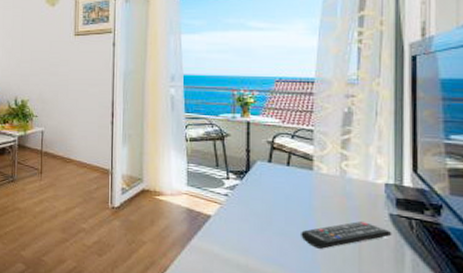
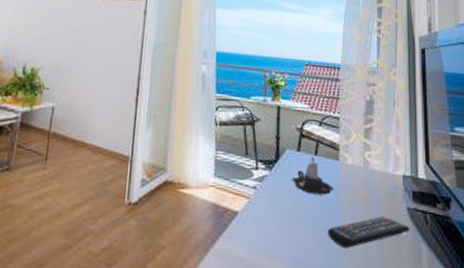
candle: none [263,166,308,202] -> present [291,156,334,195]

